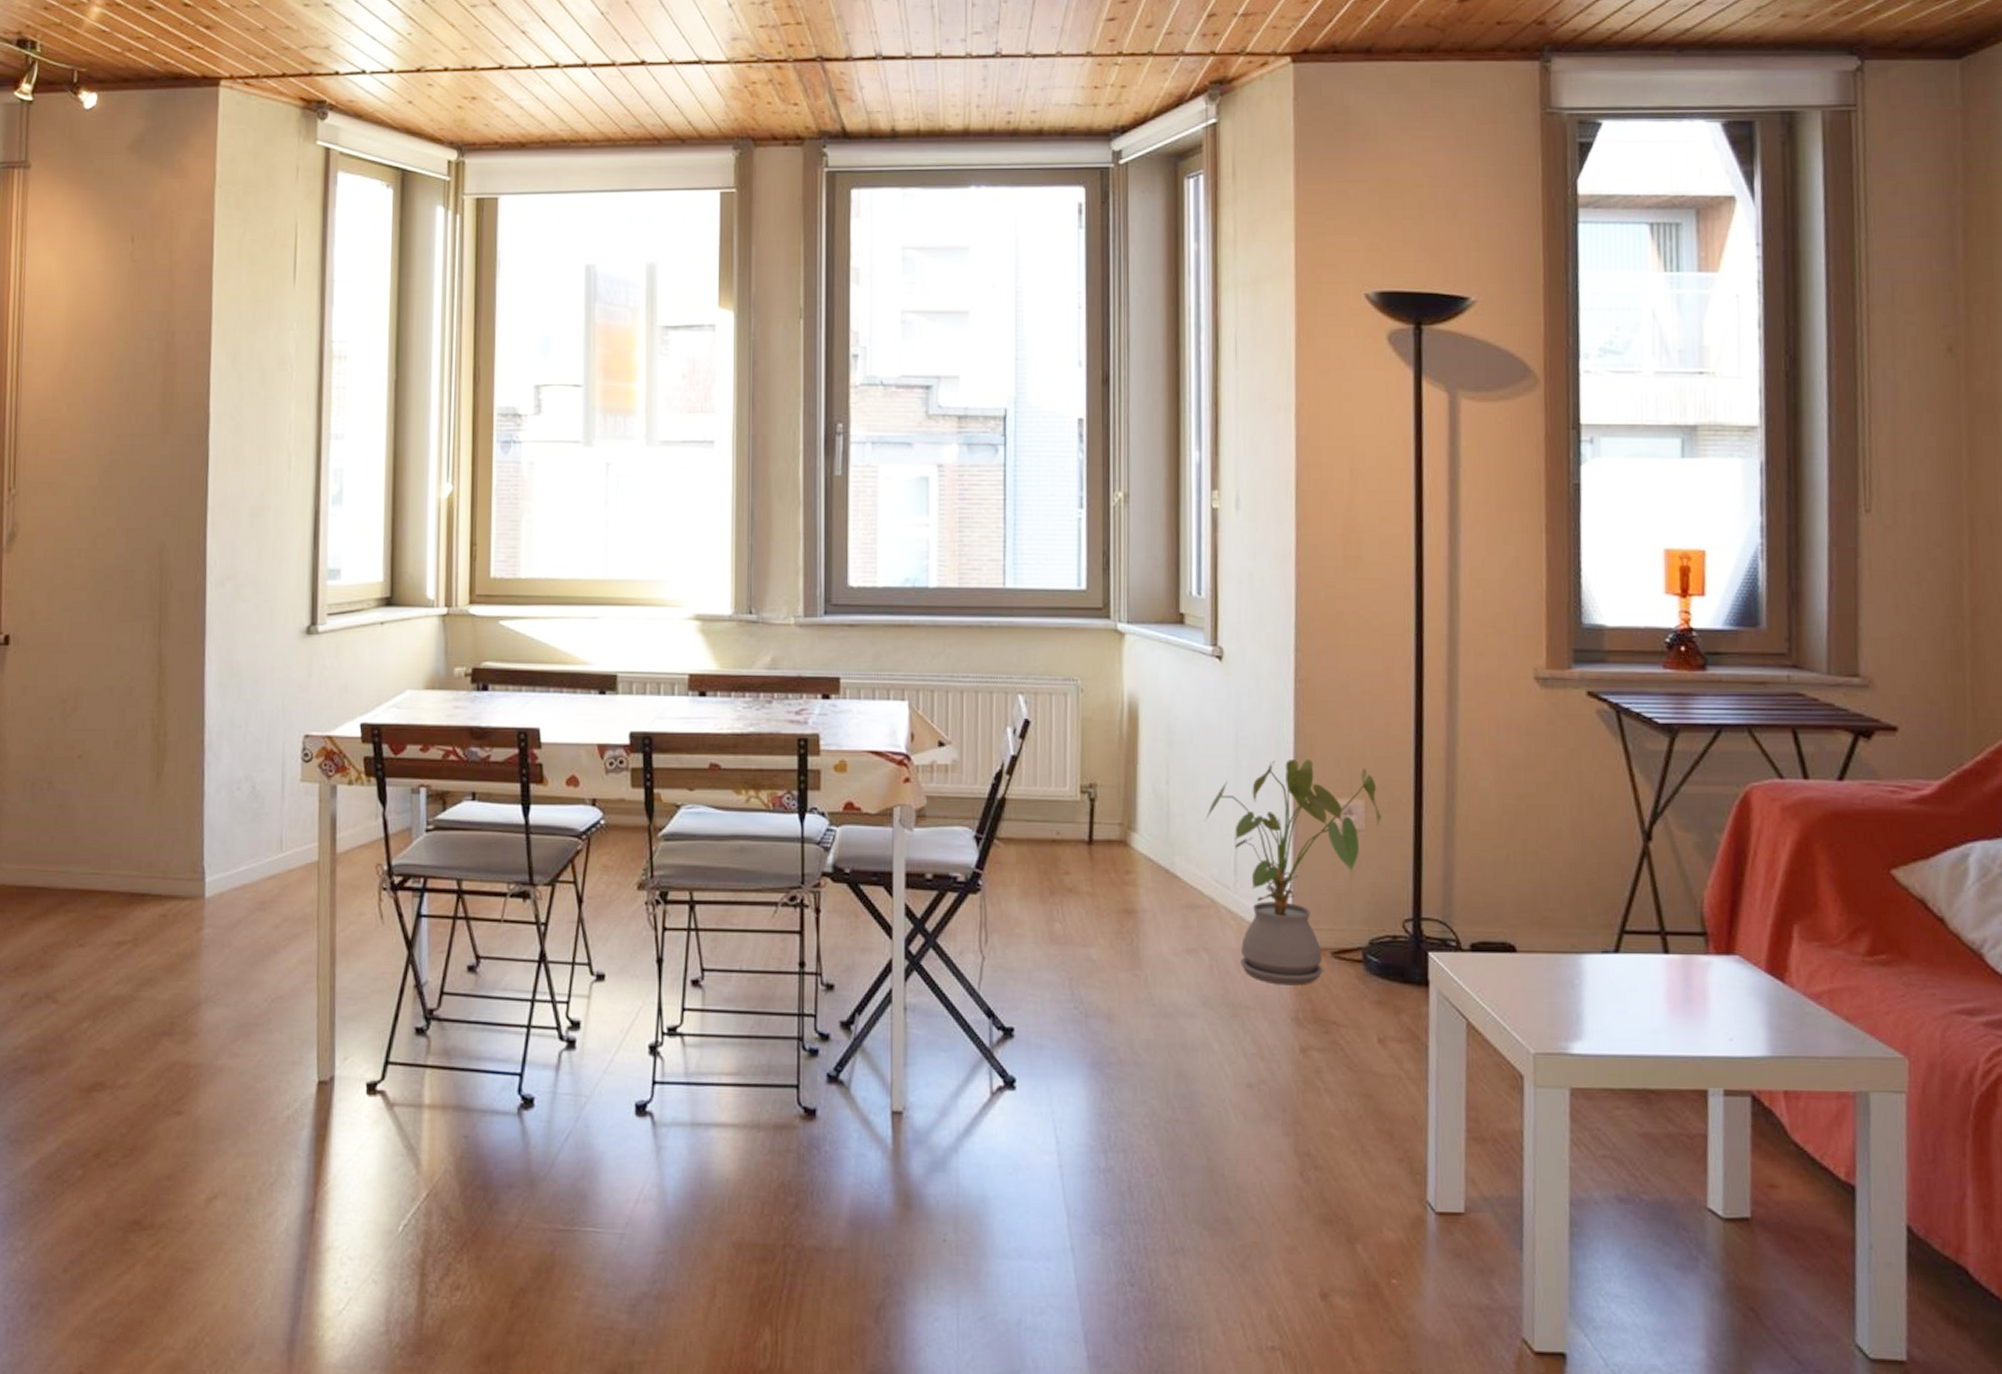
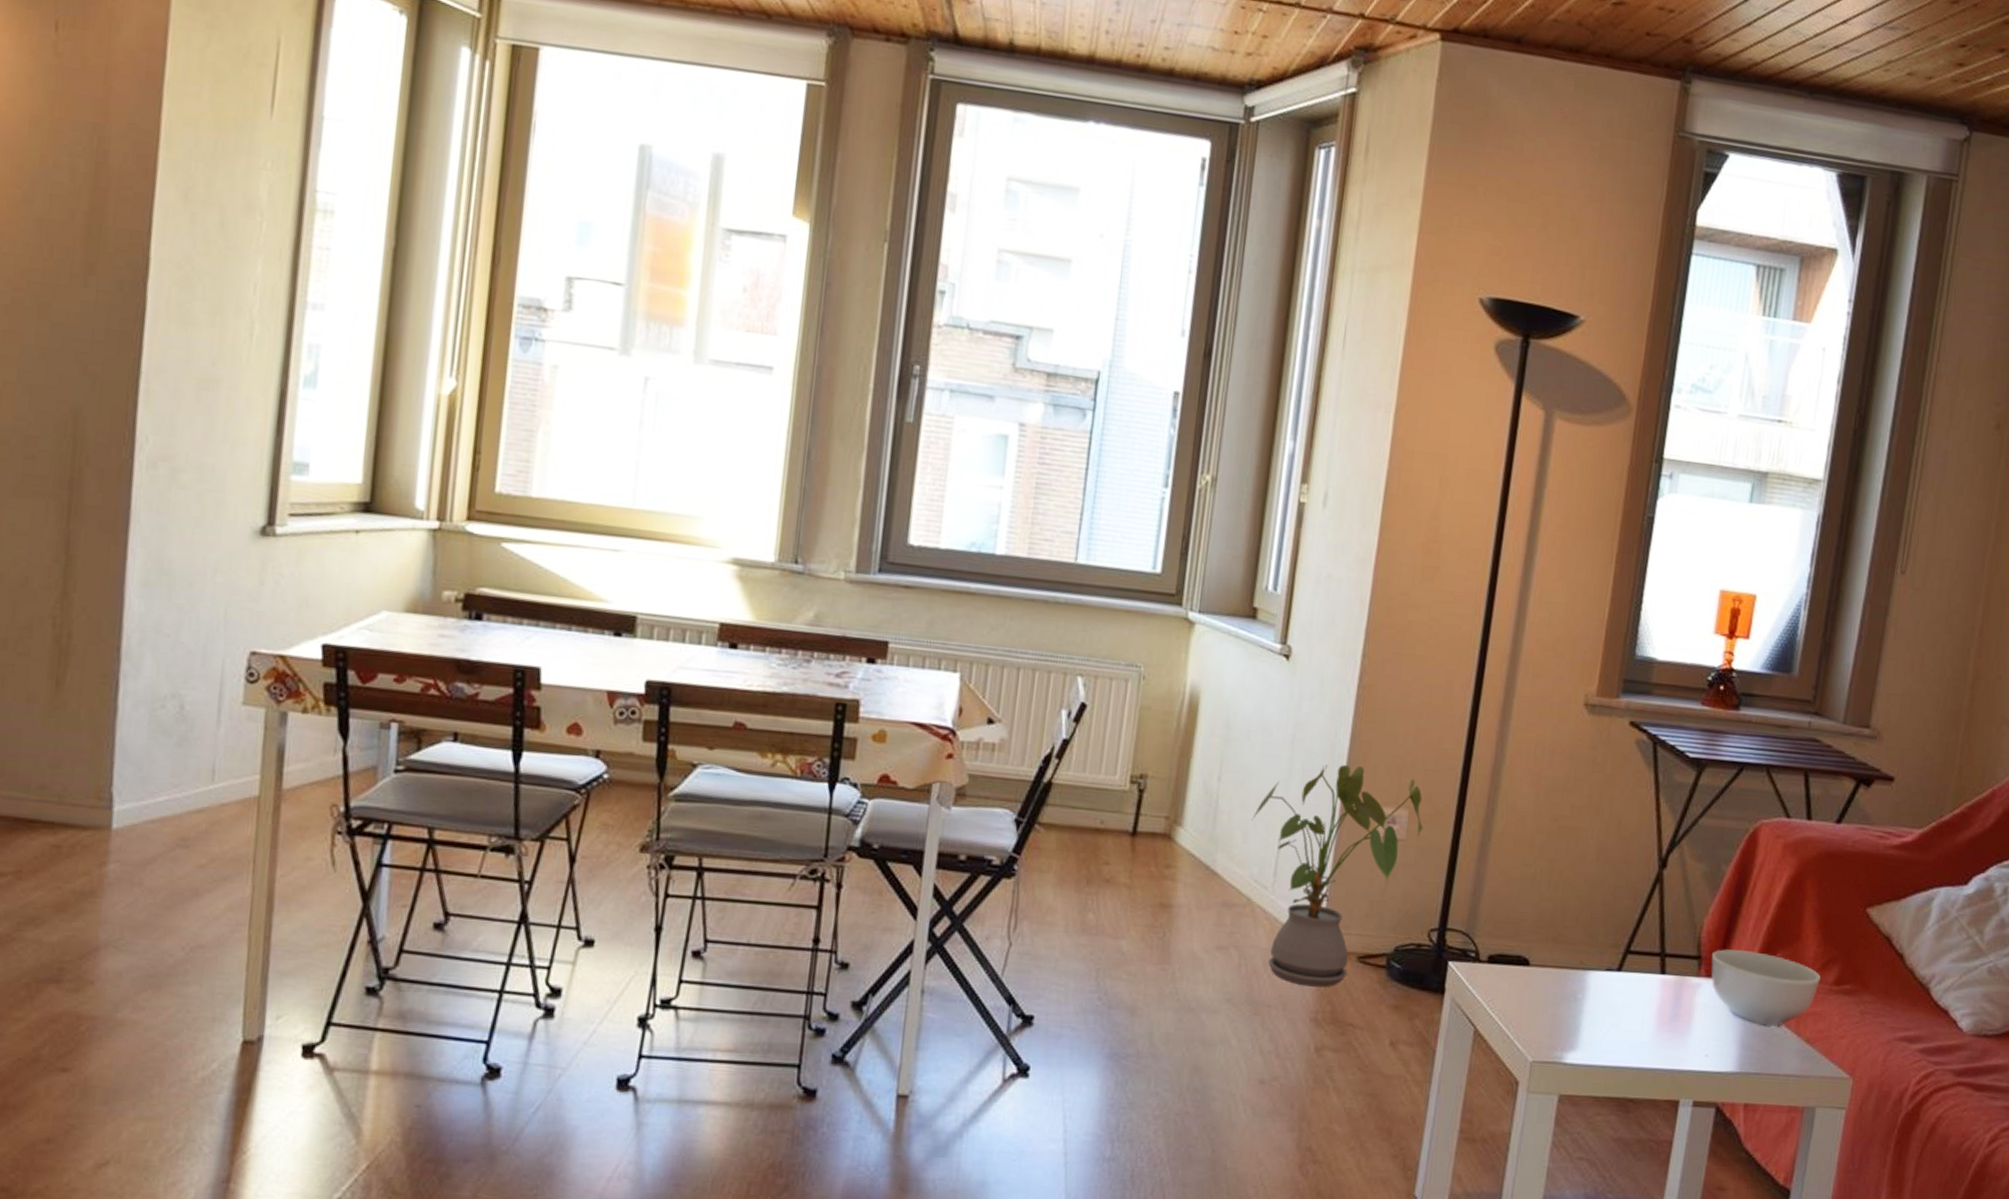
bowl: none [1718,923,1850,1004] -> present [1711,949,1821,1027]

